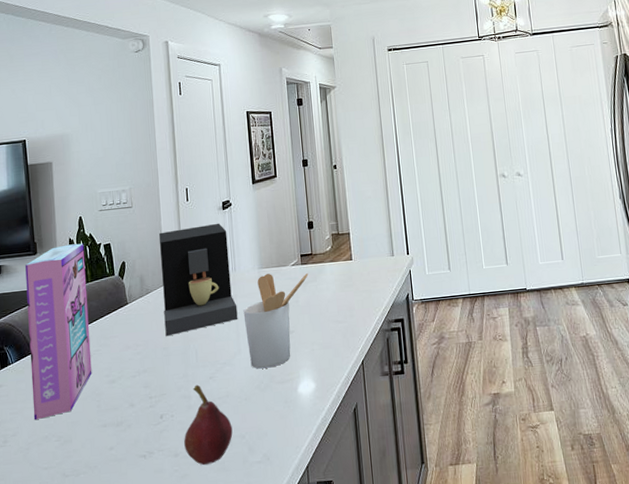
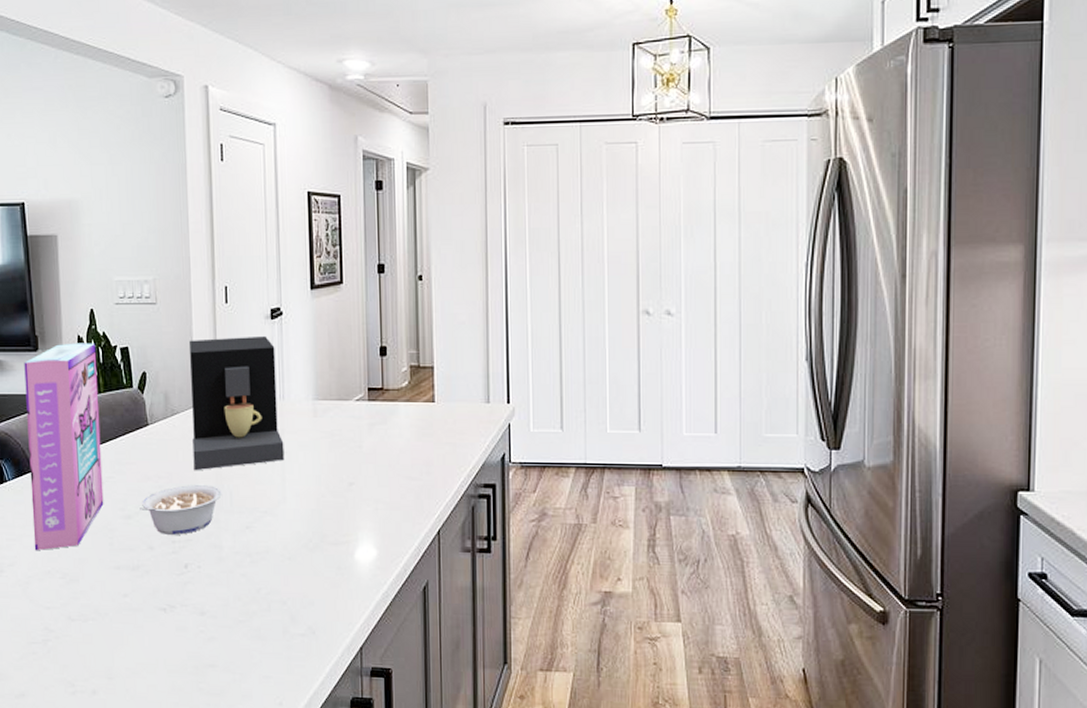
legume: none [122,347,189,393] -> present [140,485,222,535]
fruit: present [184,384,233,465] -> none [212,533,272,629]
utensil holder: present [243,273,309,369] -> none [291,408,377,525]

